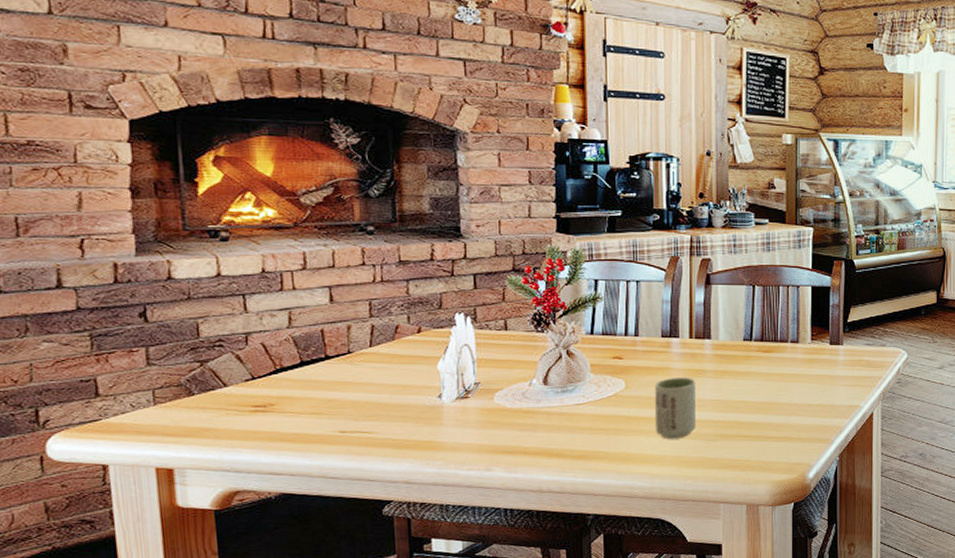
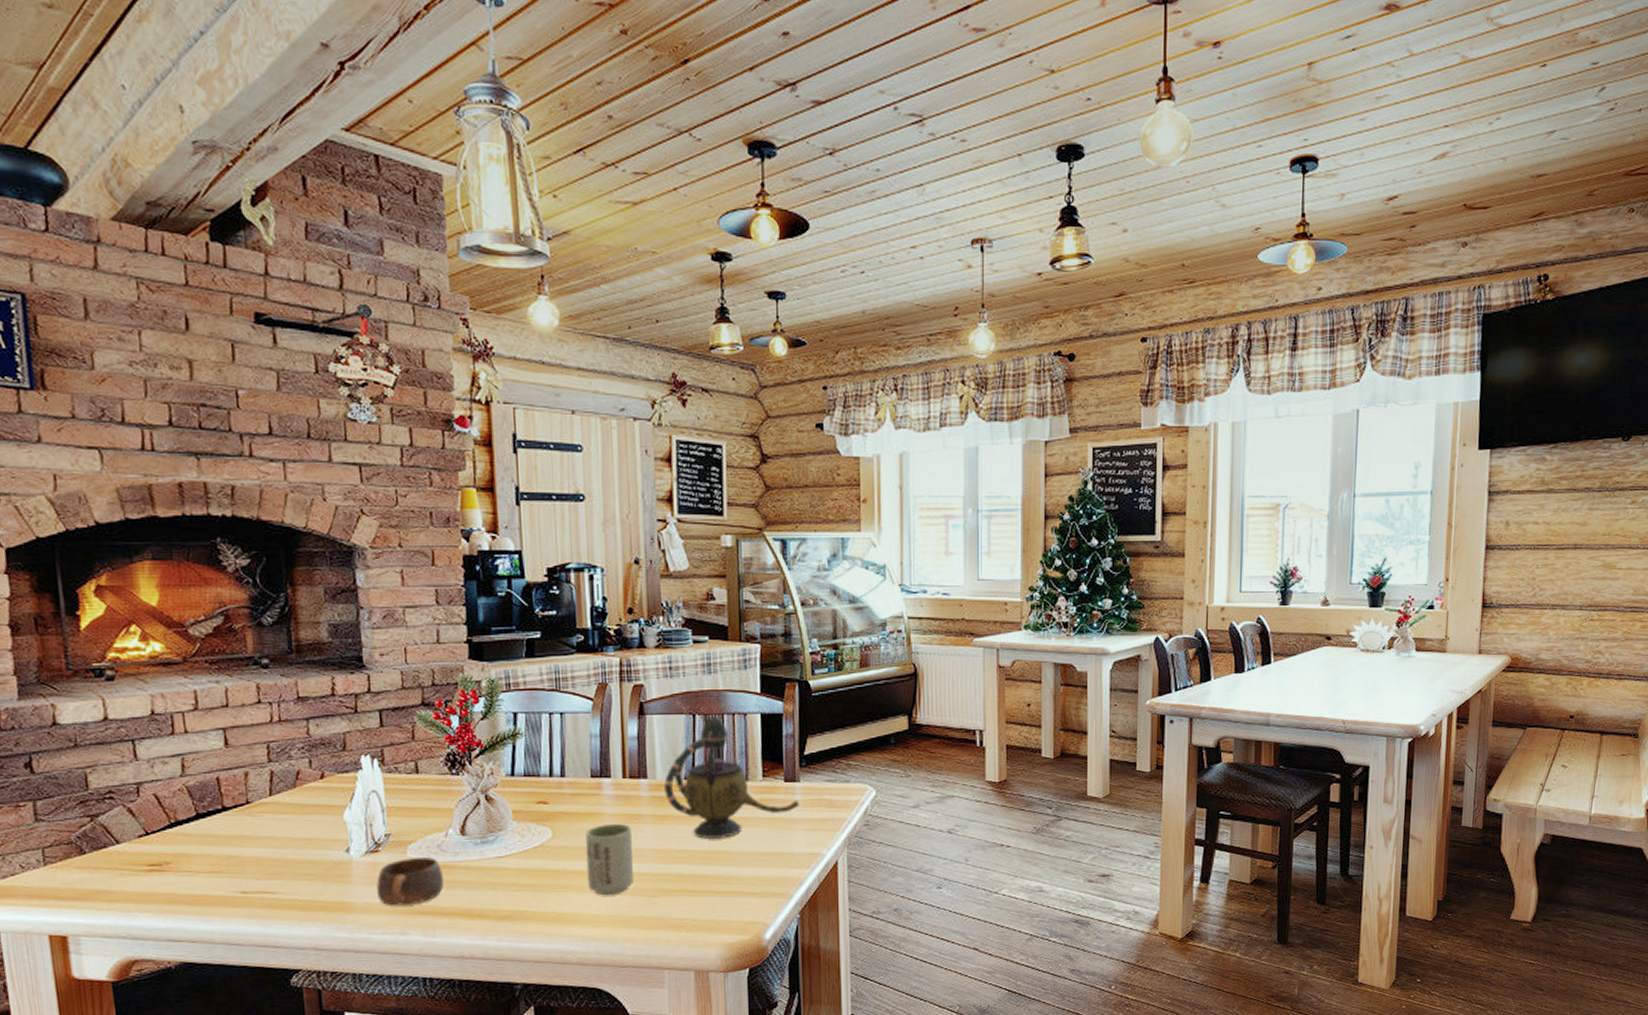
cup: none [465,404,527,446] -> present [376,857,445,906]
teapot: none [725,286,842,392] -> present [663,715,799,839]

